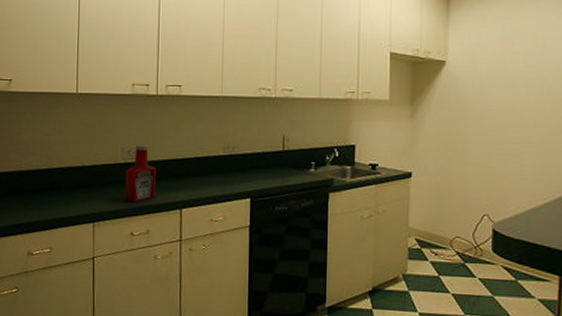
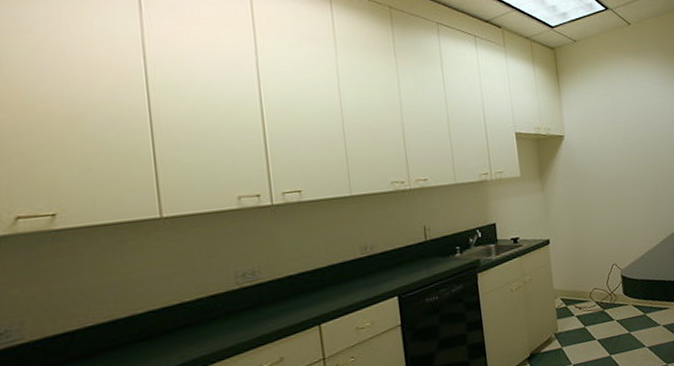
ketchup bottle: present [125,145,156,203] -> none [243,263,286,332]

